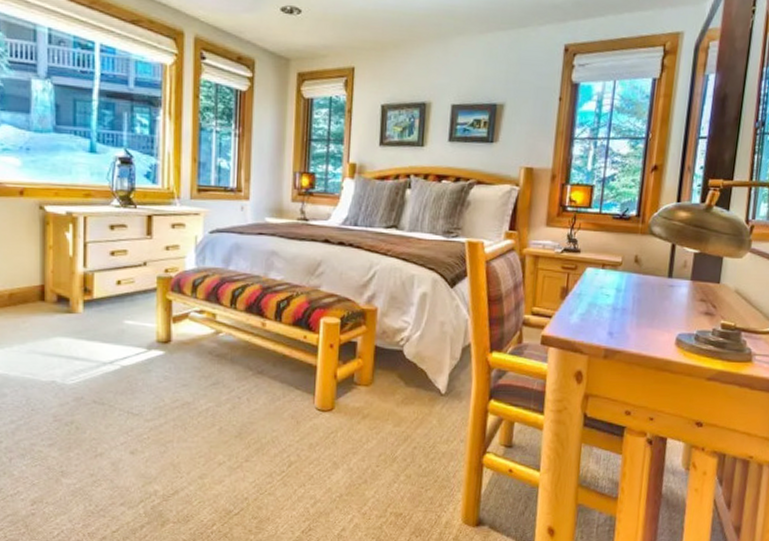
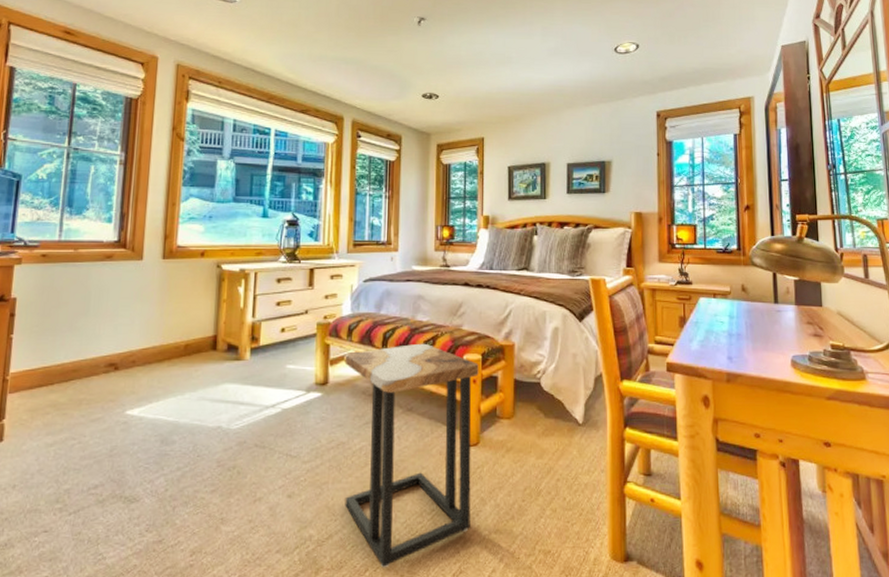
side table: none [189,303,337,523] -> present [345,343,479,568]

